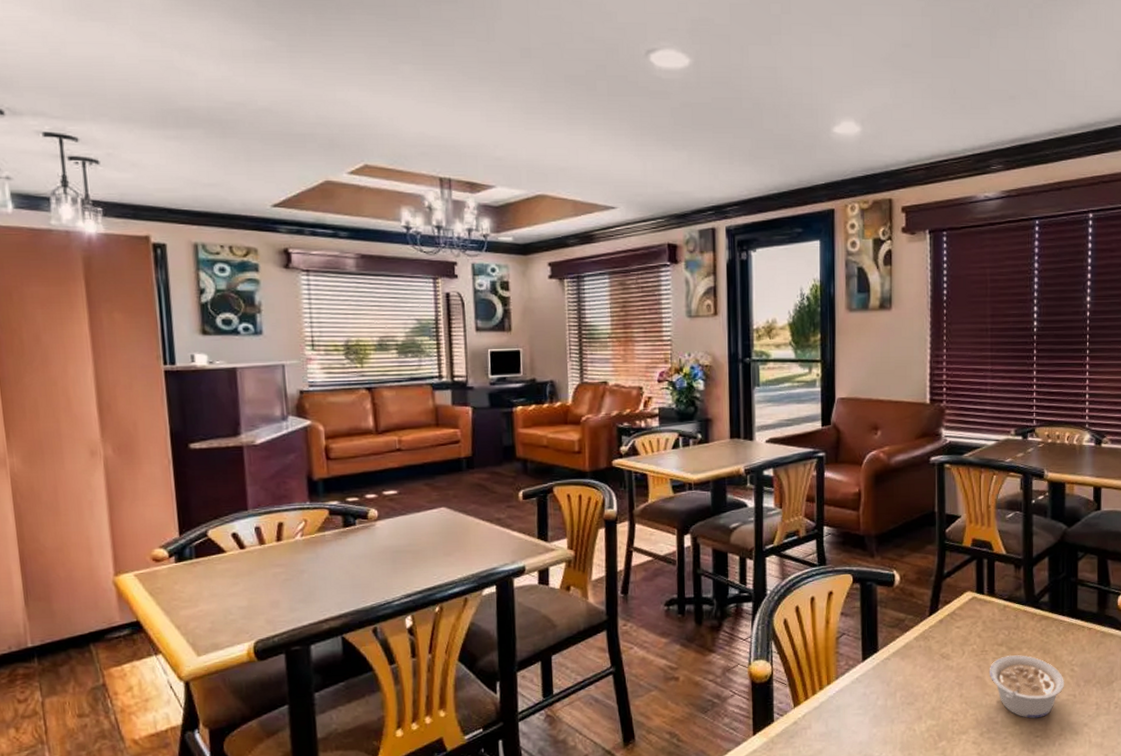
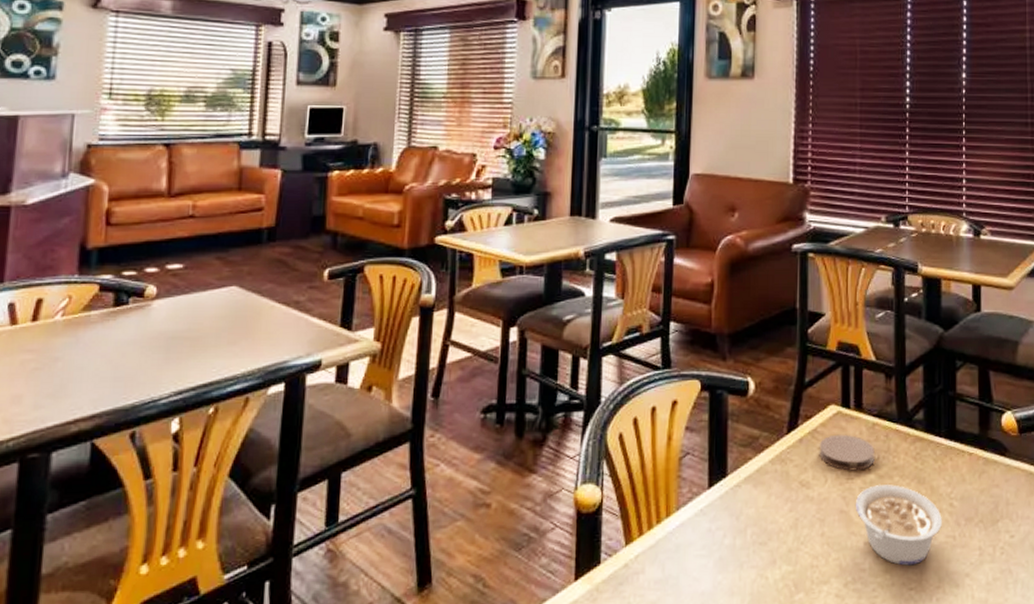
coaster: none [957,615,1006,645] -> present [819,434,875,471]

